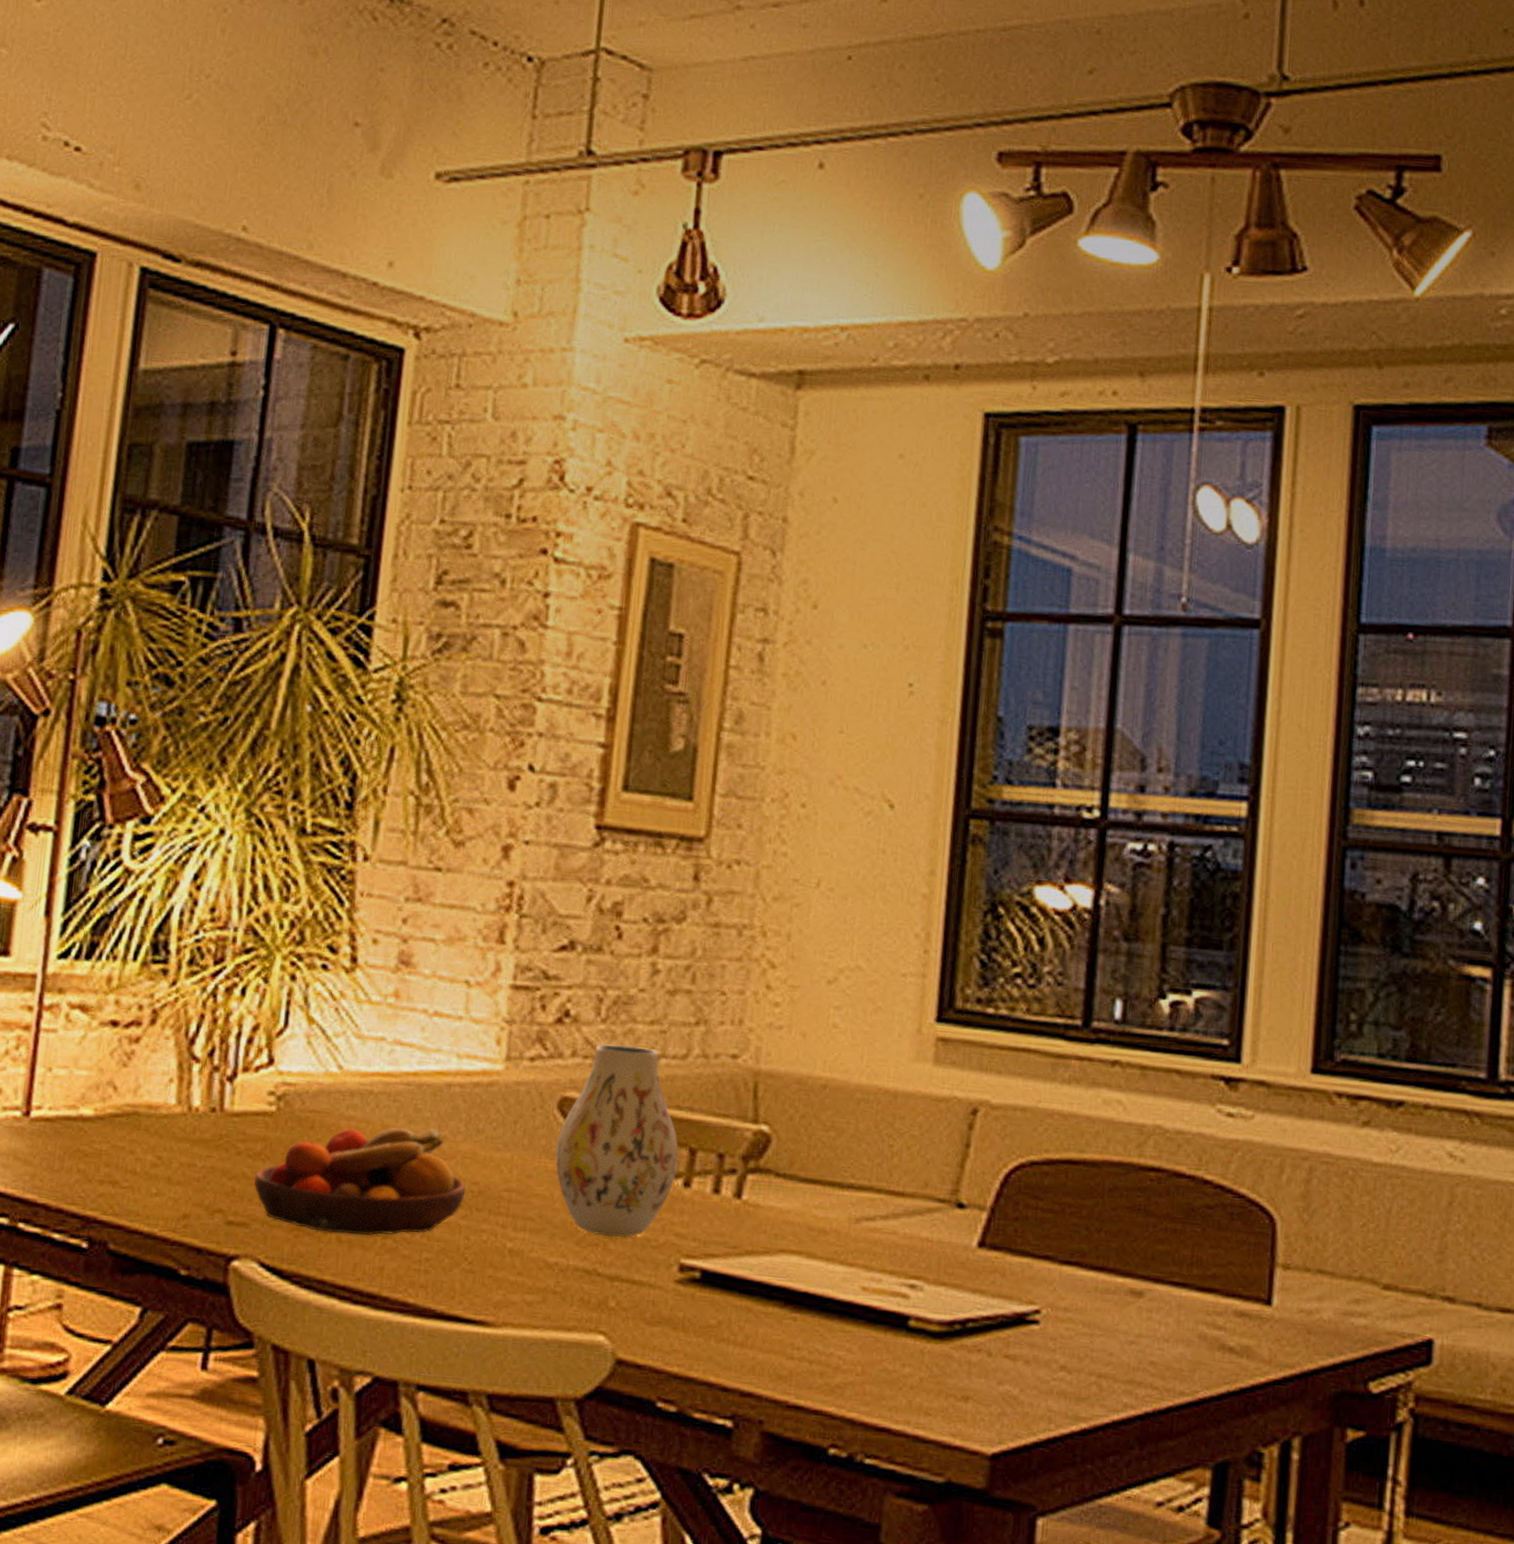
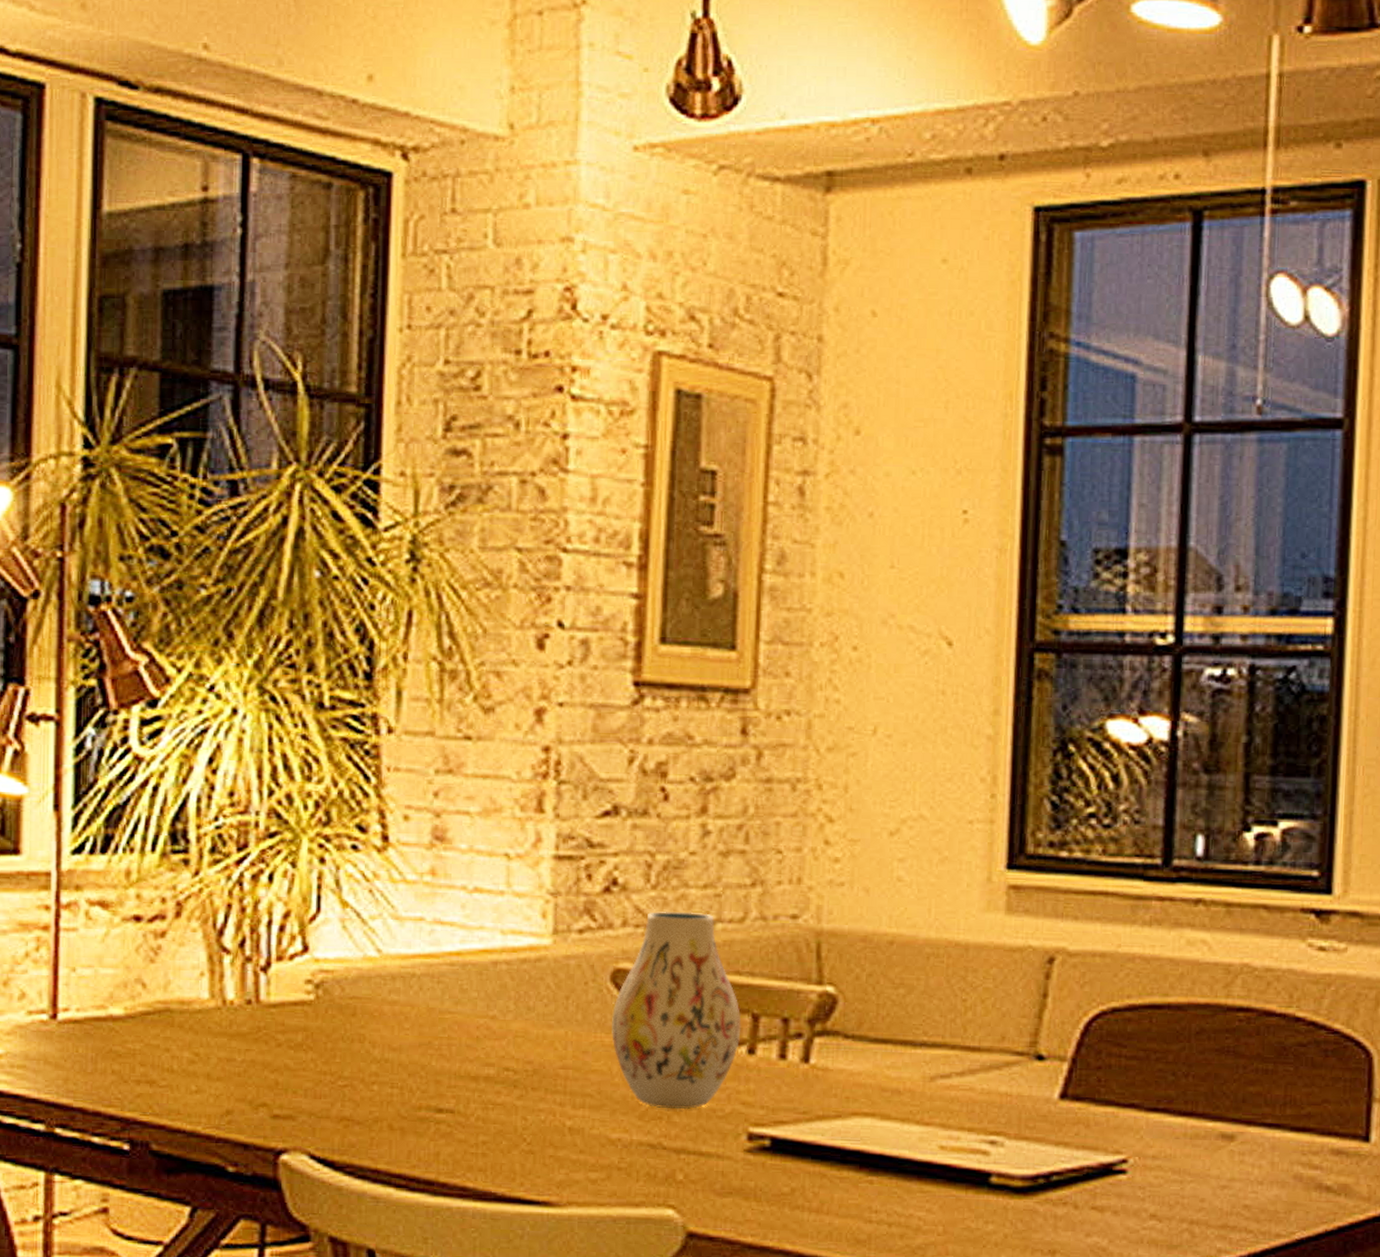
fruit bowl: present [254,1127,466,1236] -> none [298,1008,520,1122]

